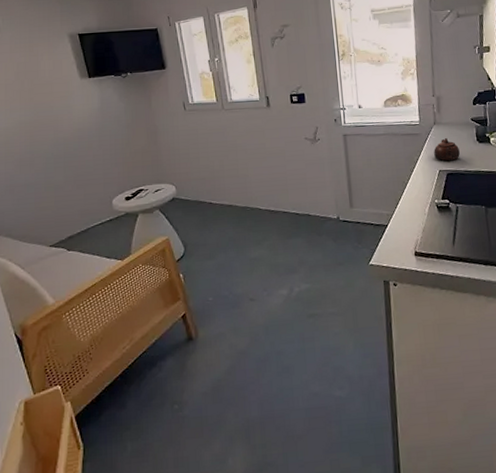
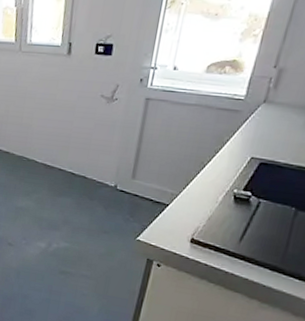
teapot: present [434,138,460,162] -> none [250,121,287,149]

